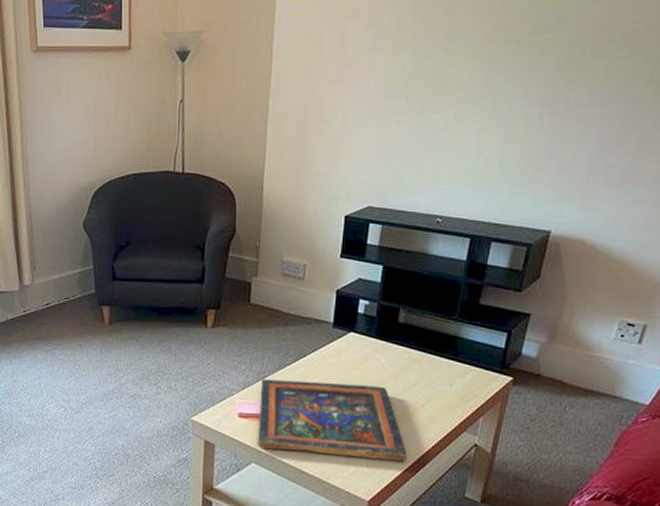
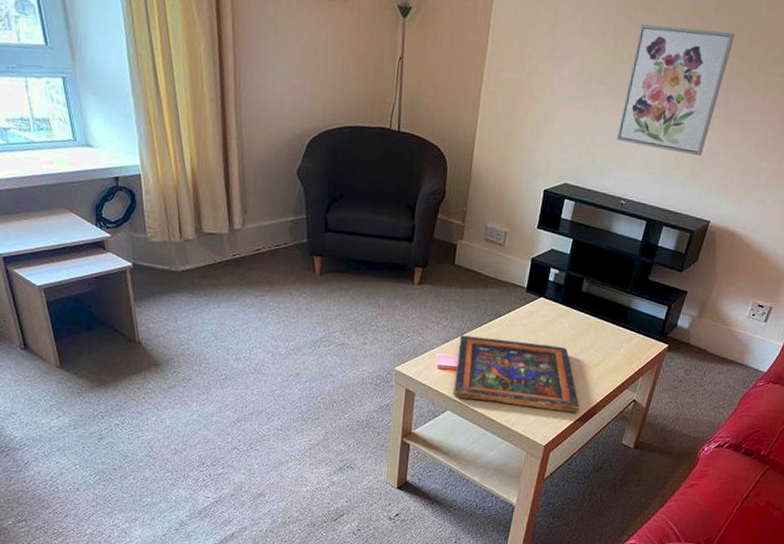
wall art: none [424,21,558,160] -> present [616,24,735,156]

